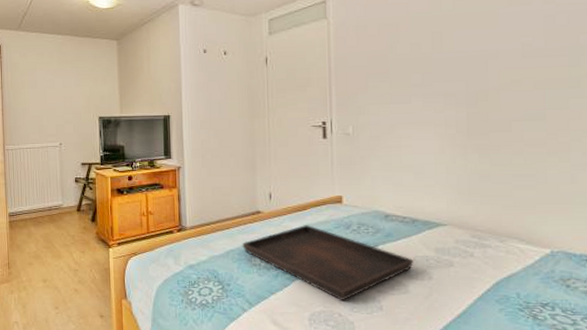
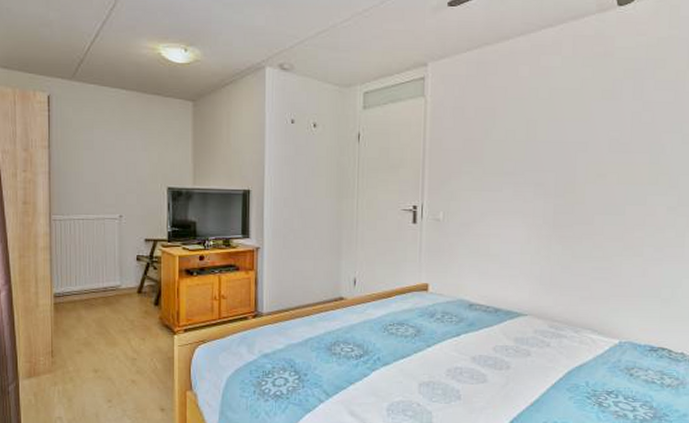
serving tray: present [242,225,414,301] -> none [322,313,494,391]

